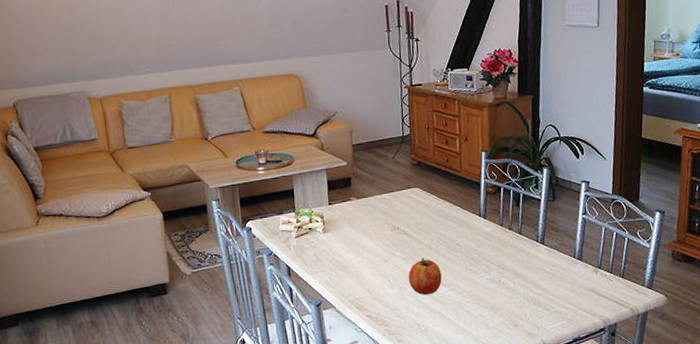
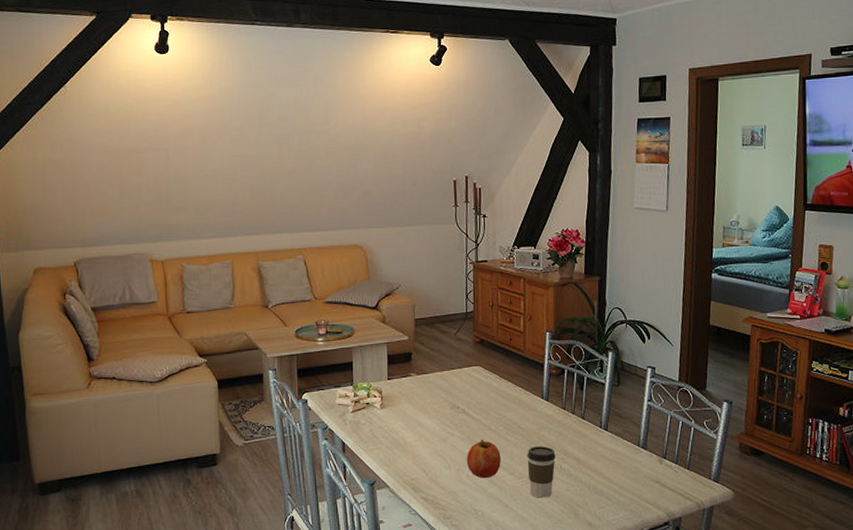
coffee cup: none [466,262,494,311] -> present [527,446,556,498]

